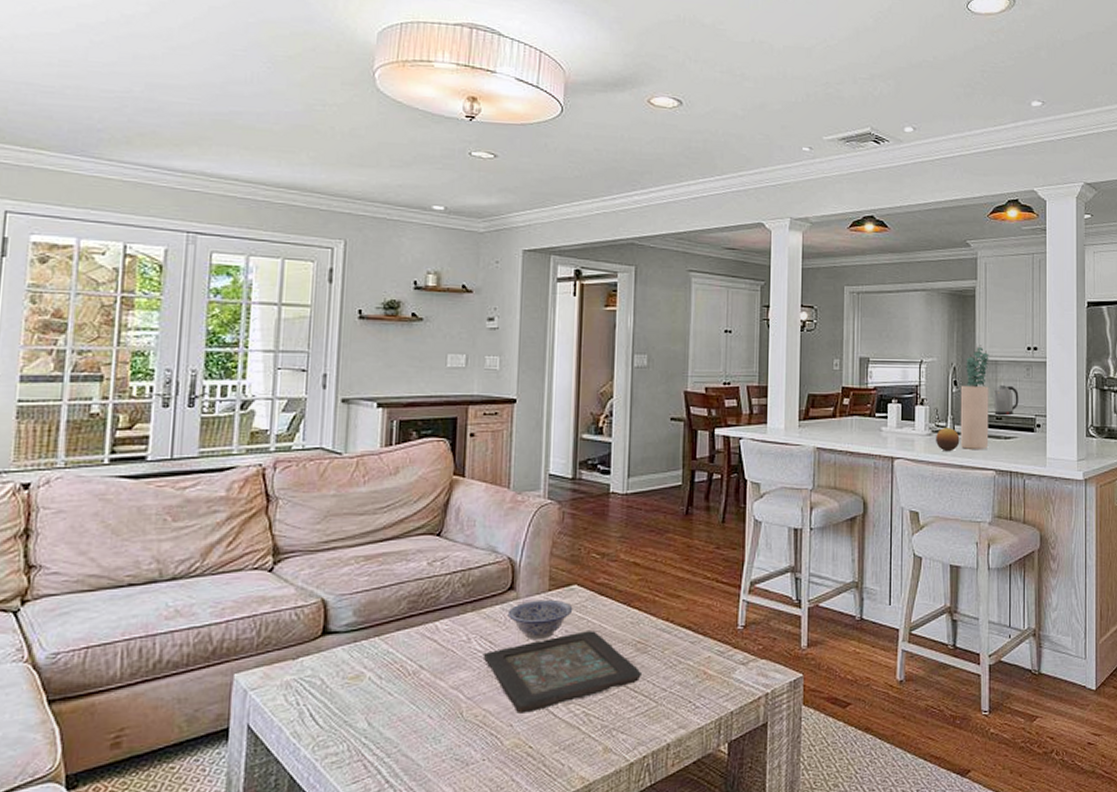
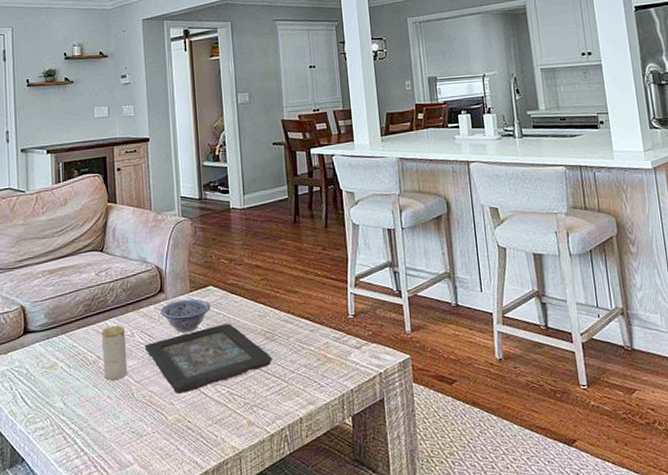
candle: none [426,628,460,695] -> present [101,325,128,380]
fruit: present [935,426,960,452] -> none [505,130,529,153]
vase: present [960,345,989,451] -> none [523,55,556,149]
kettle: present [994,385,1019,416] -> none [555,89,580,116]

